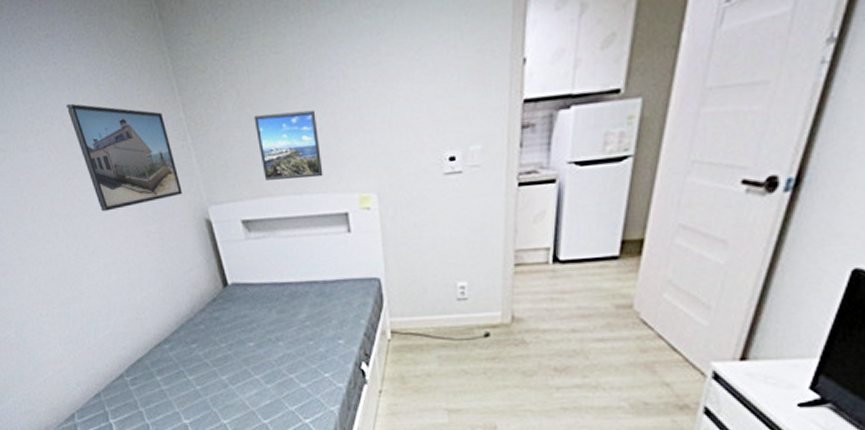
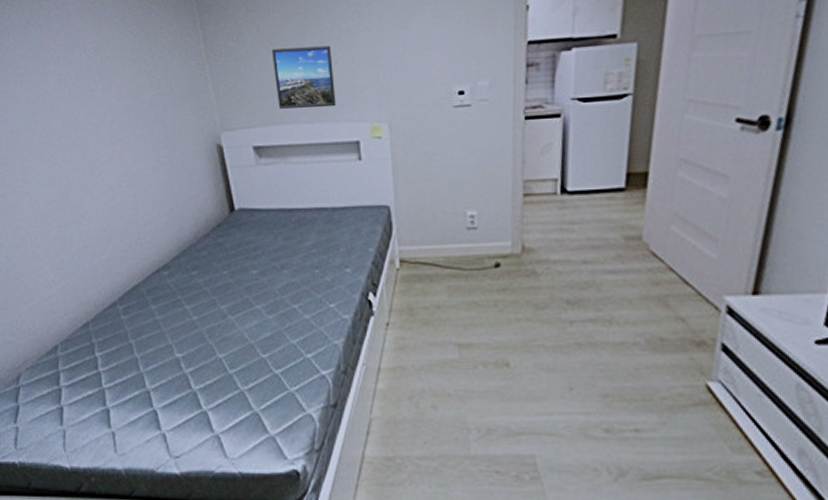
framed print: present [66,103,182,212] -> none [89,33,196,135]

